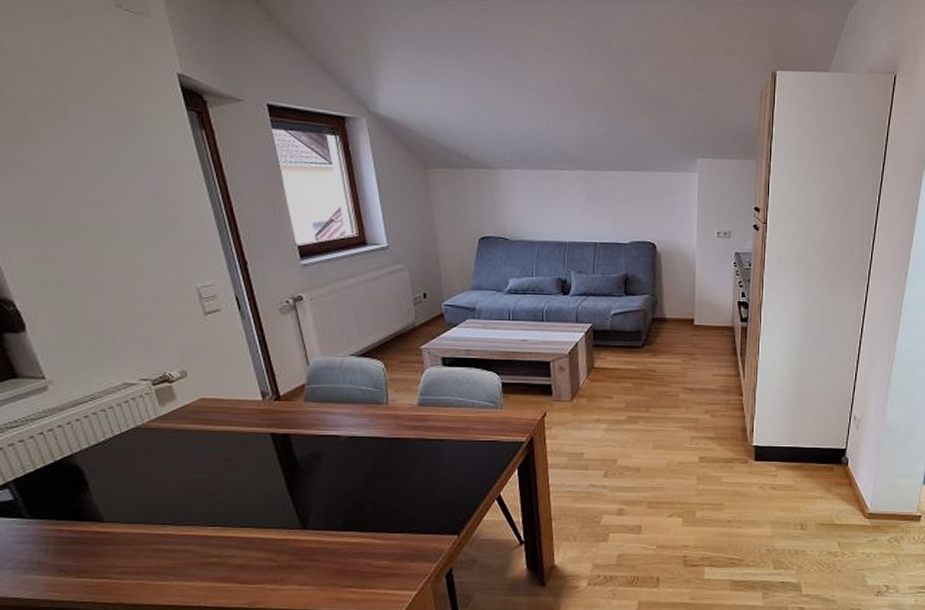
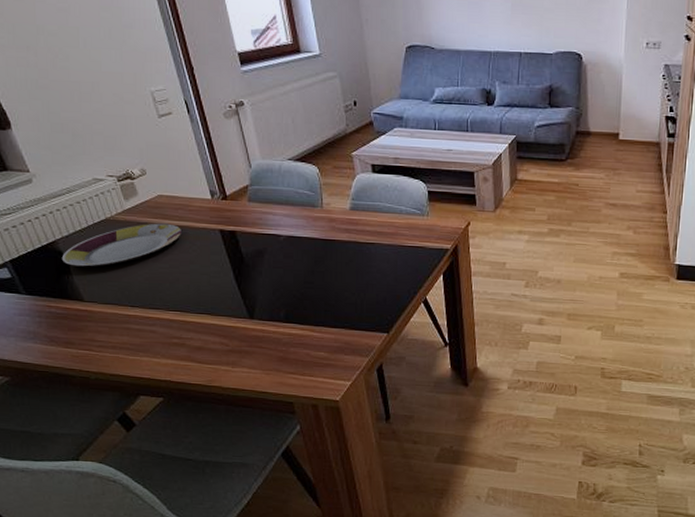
plate: none [78,429,226,483] -> present [61,223,181,267]

